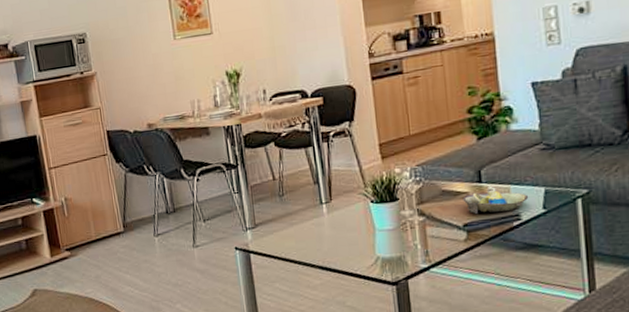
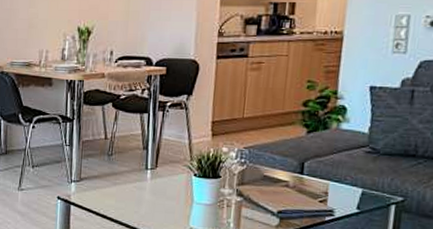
decorative bowl: present [462,185,529,215] -> none [282,178,346,206]

